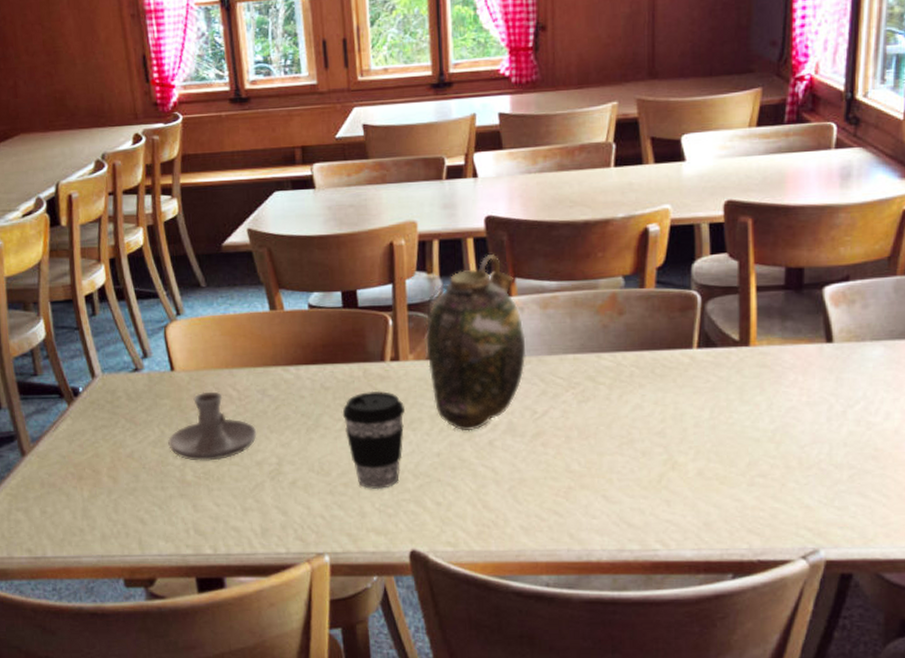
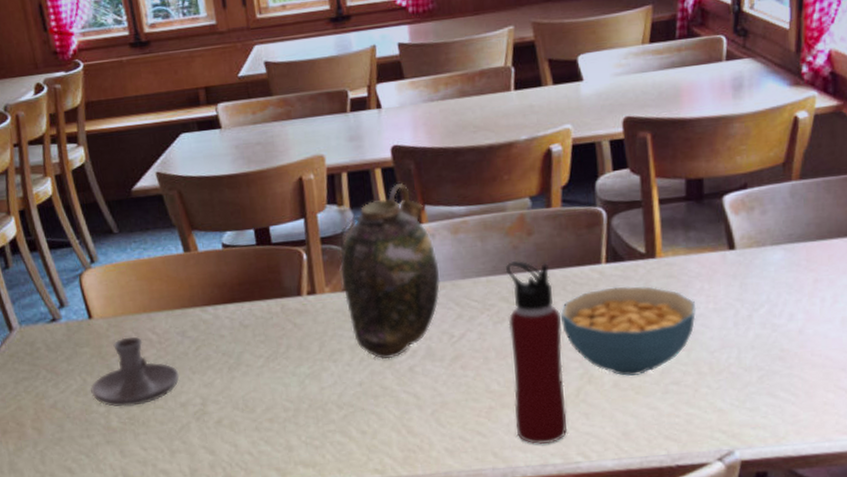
coffee cup: present [342,390,405,490] -> none [263,324,325,423]
water bottle: none [593,339,648,529] -> present [505,260,568,445]
cereal bowl: none [648,373,789,465] -> present [561,286,697,376]

